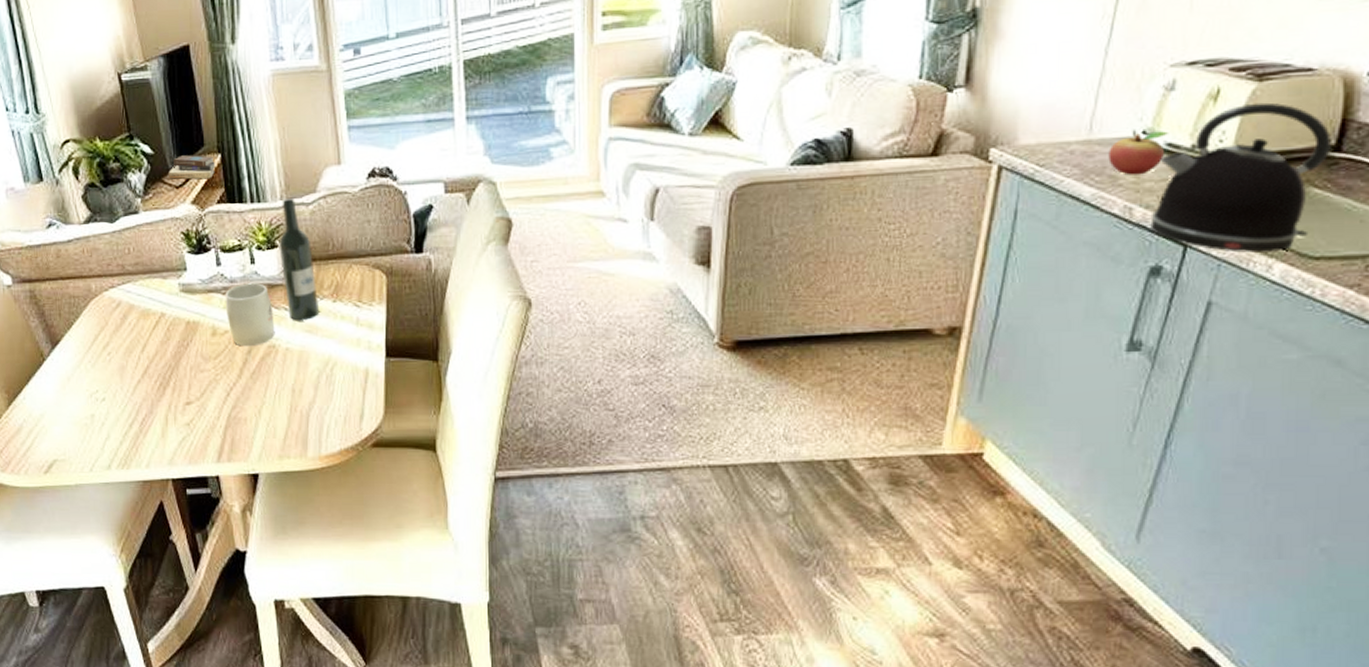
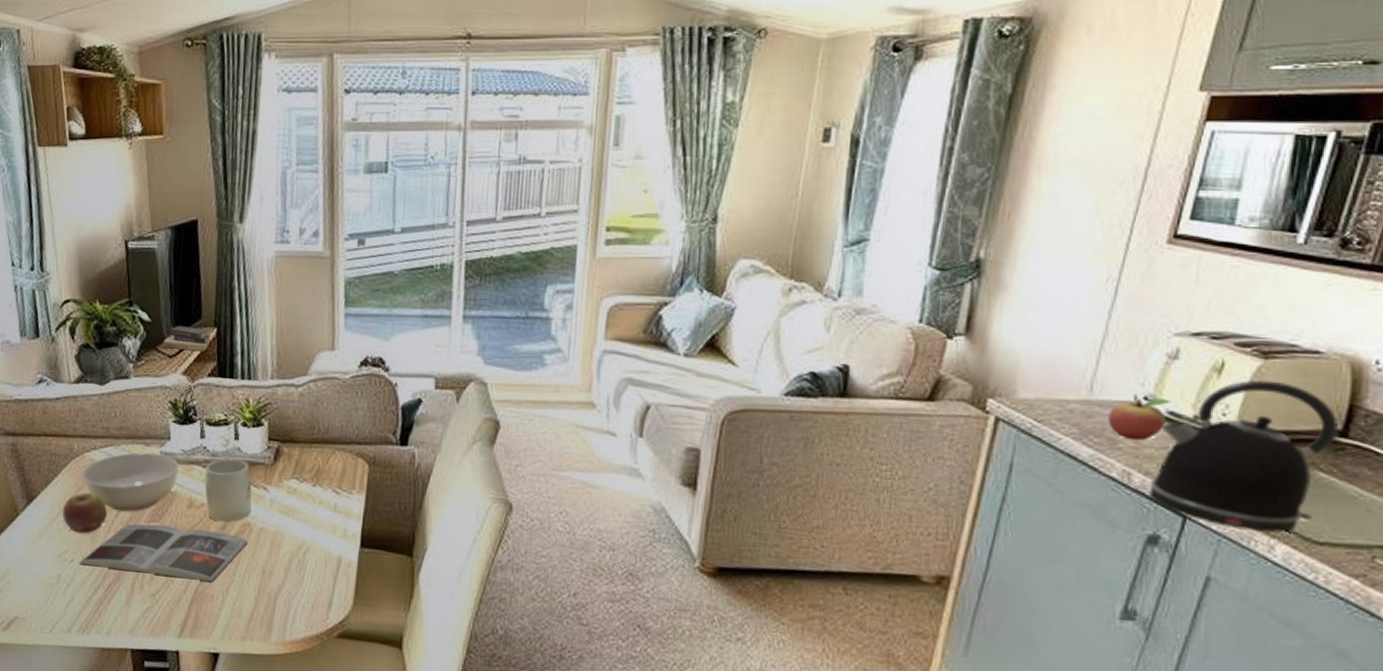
fruit: none [87,332,133,372] -> present [62,493,108,534]
bowl: none [103,285,199,346] -> present [82,452,179,512]
magazine: none [110,355,275,406] -> present [79,523,248,582]
wine bottle: present [279,199,320,320] -> none [264,379,299,501]

